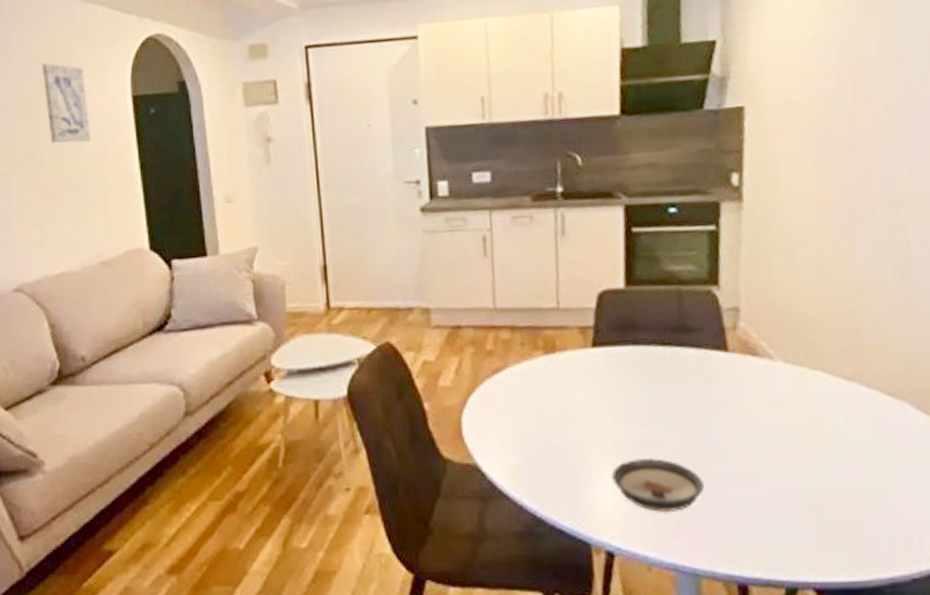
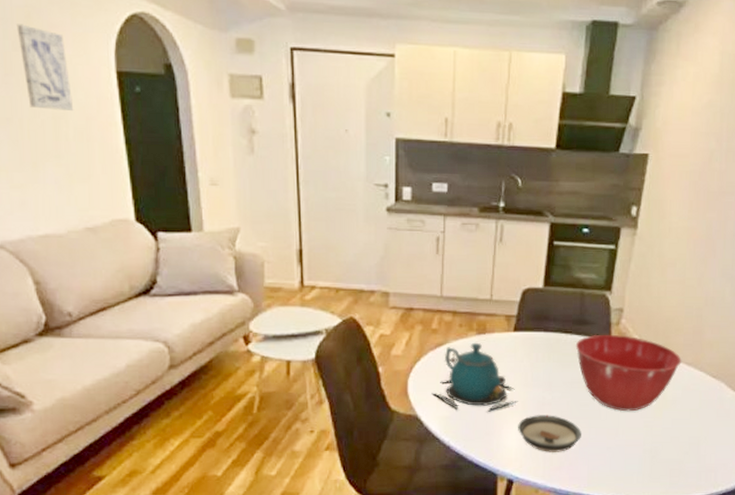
teapot: none [492,364,609,457] -> present [431,342,518,412]
mixing bowl: none [678,342,837,451] -> present [575,334,681,412]

